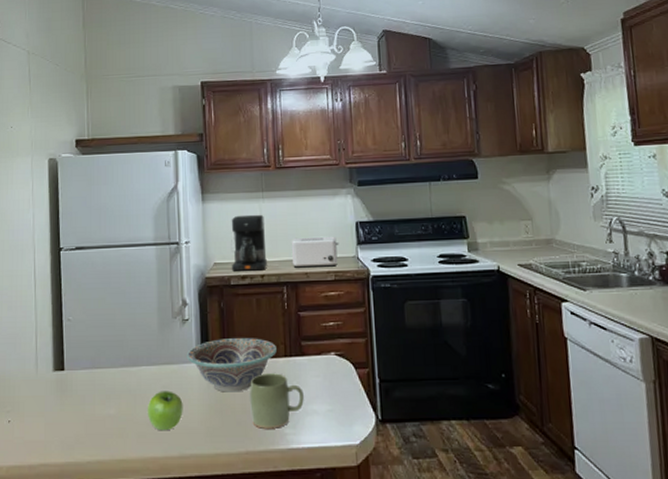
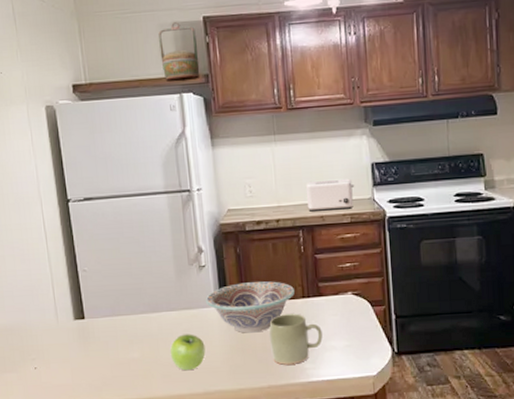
decorative basket: none [159,85,195,140] -> present [159,21,200,83]
coffee maker: present [231,214,268,271] -> none [243,158,283,217]

